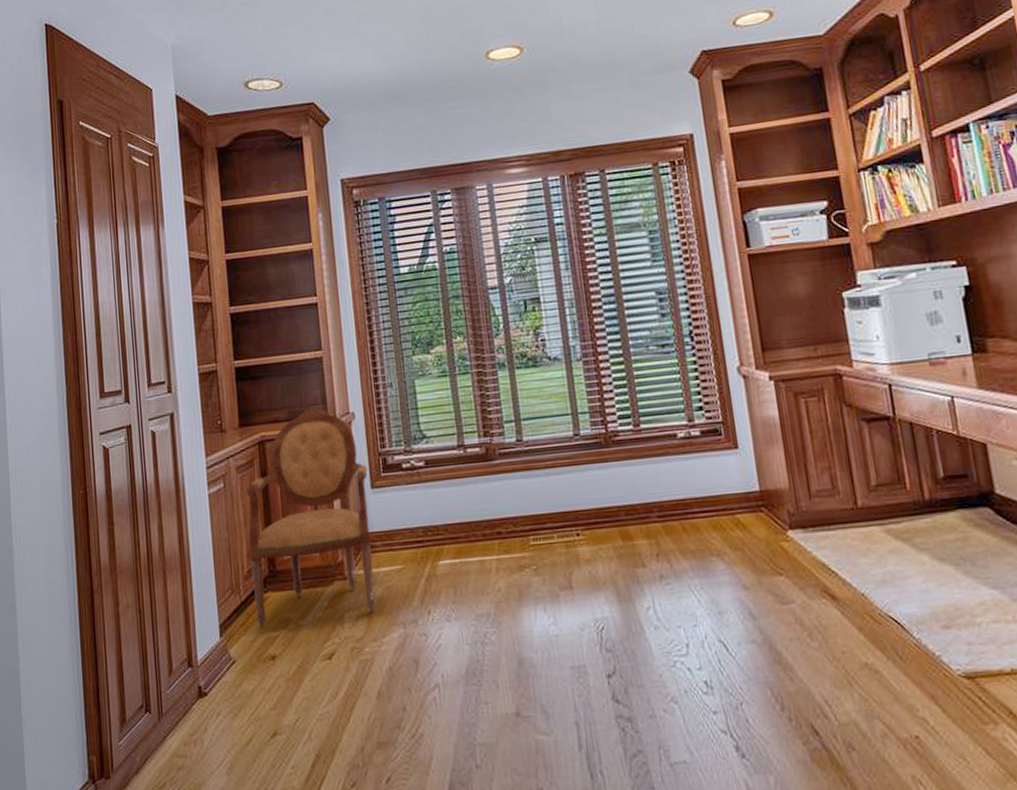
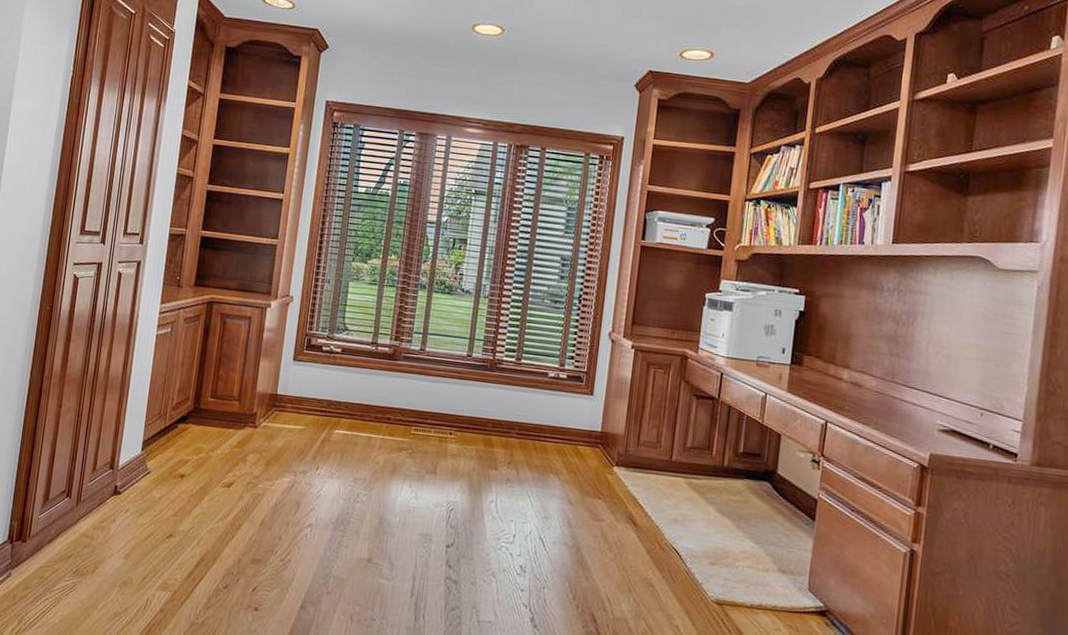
armchair: present [247,407,376,628] -> none [174,284,294,459]

